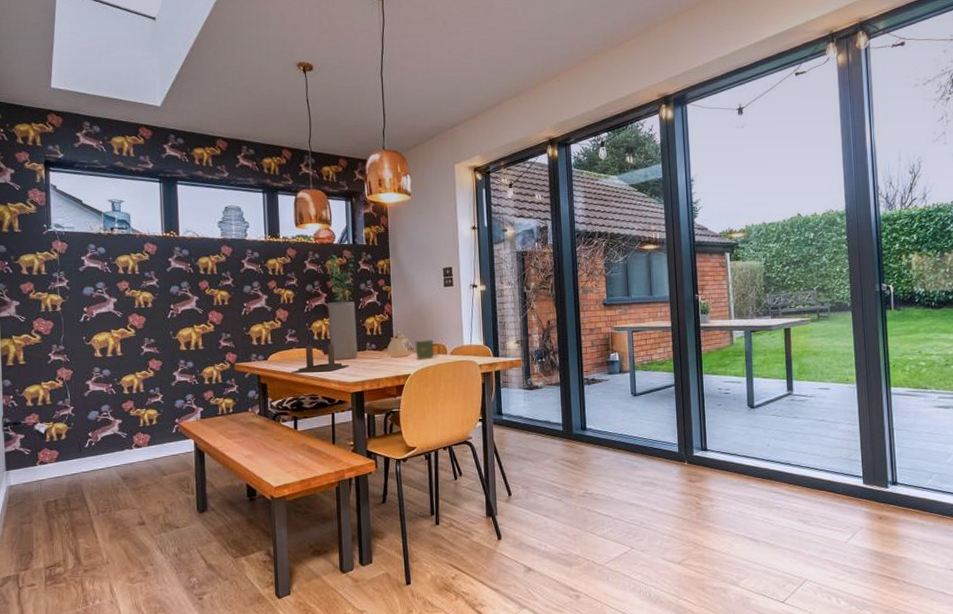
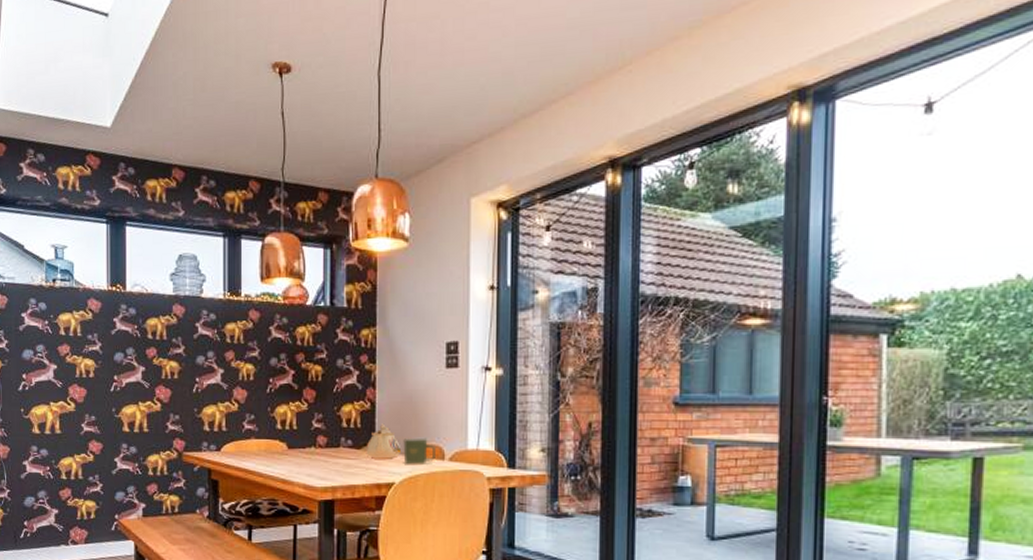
napkin holder: present [290,344,349,374] -> none [247,435,318,471]
vase: present [327,249,358,361] -> none [295,313,331,459]

